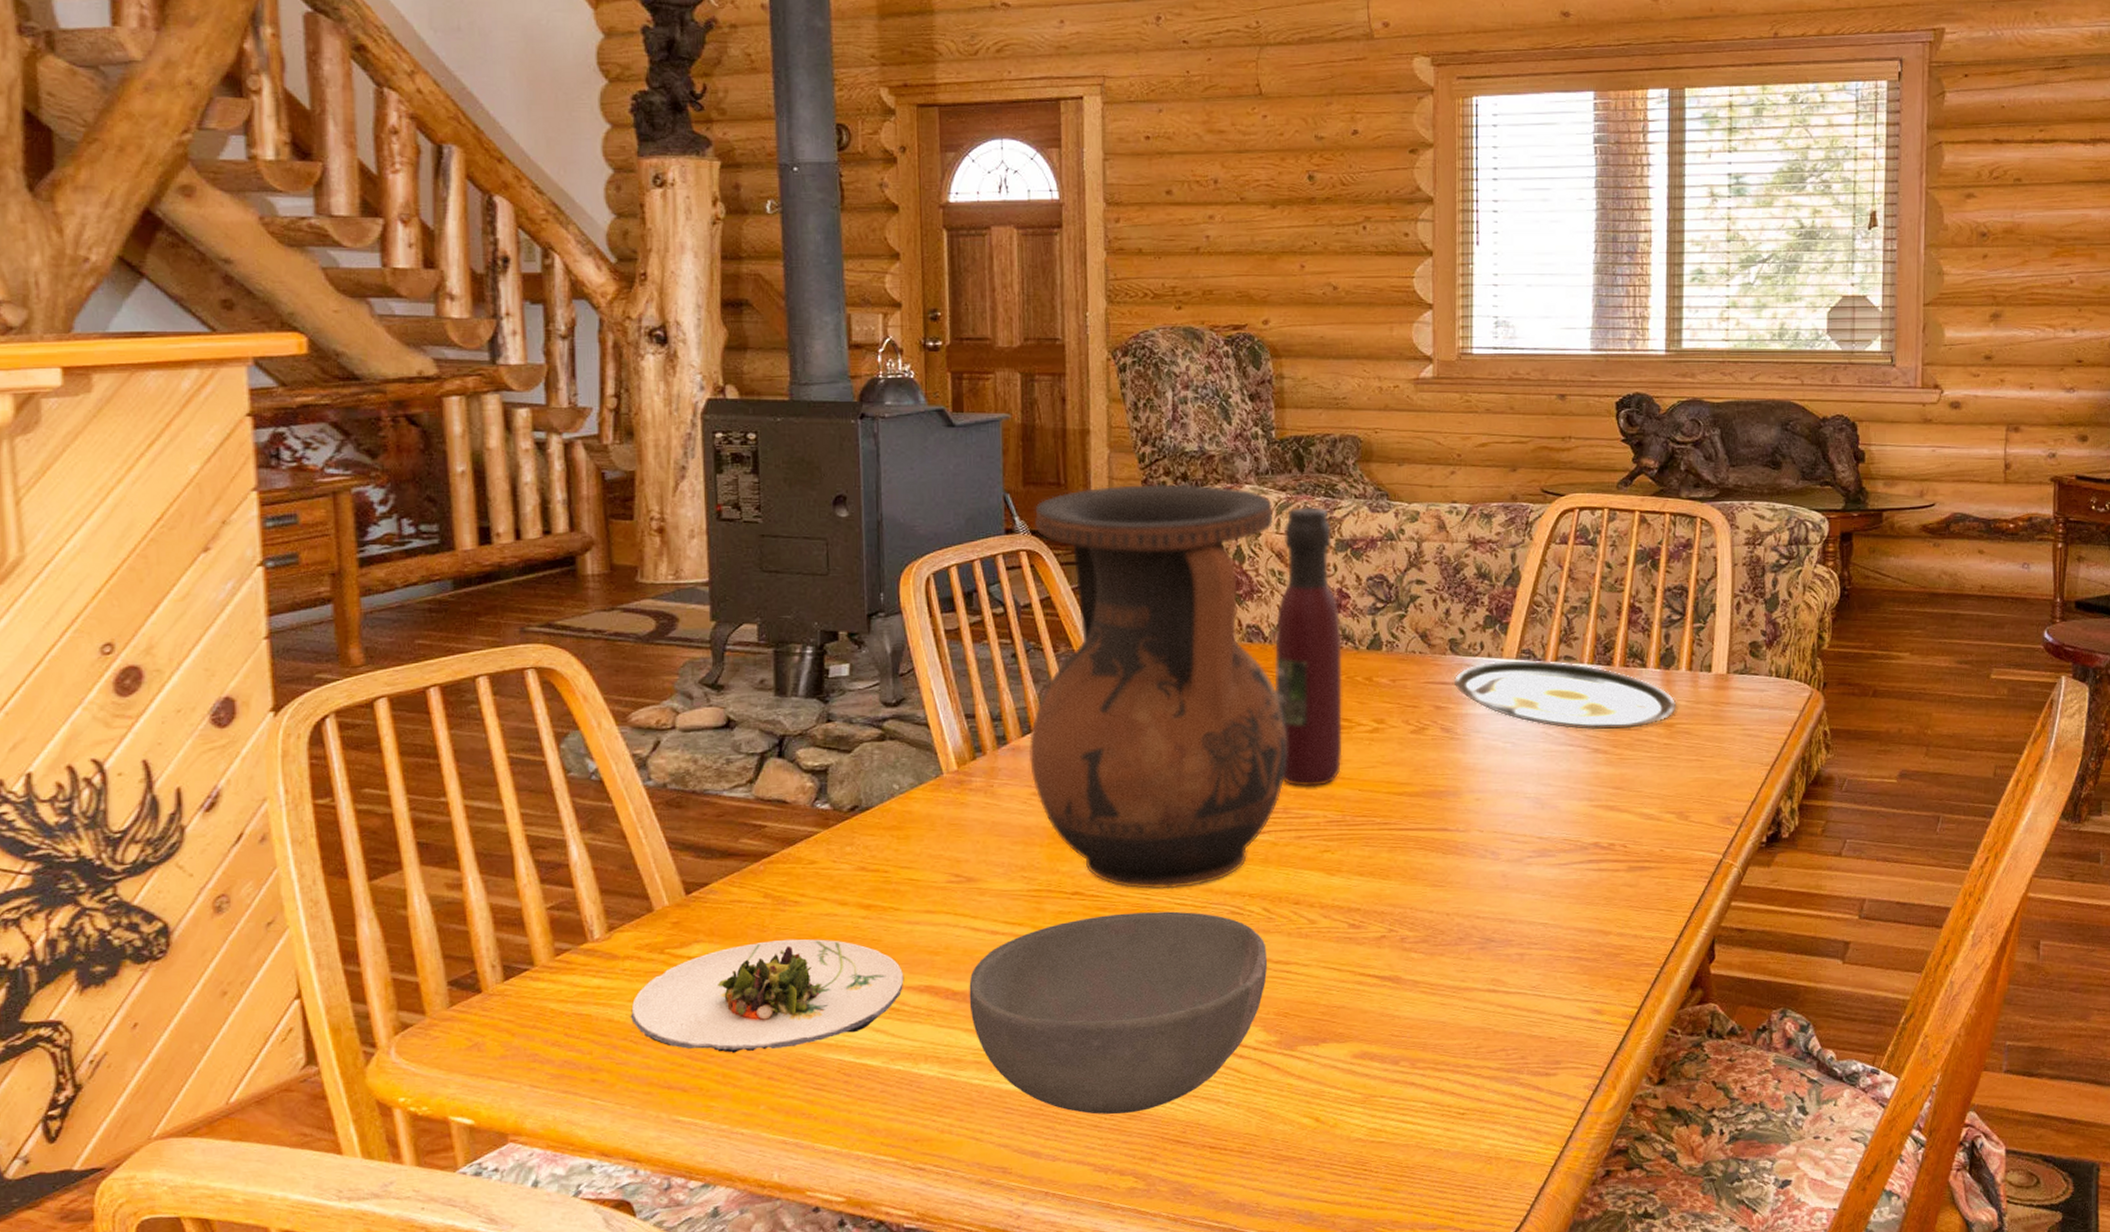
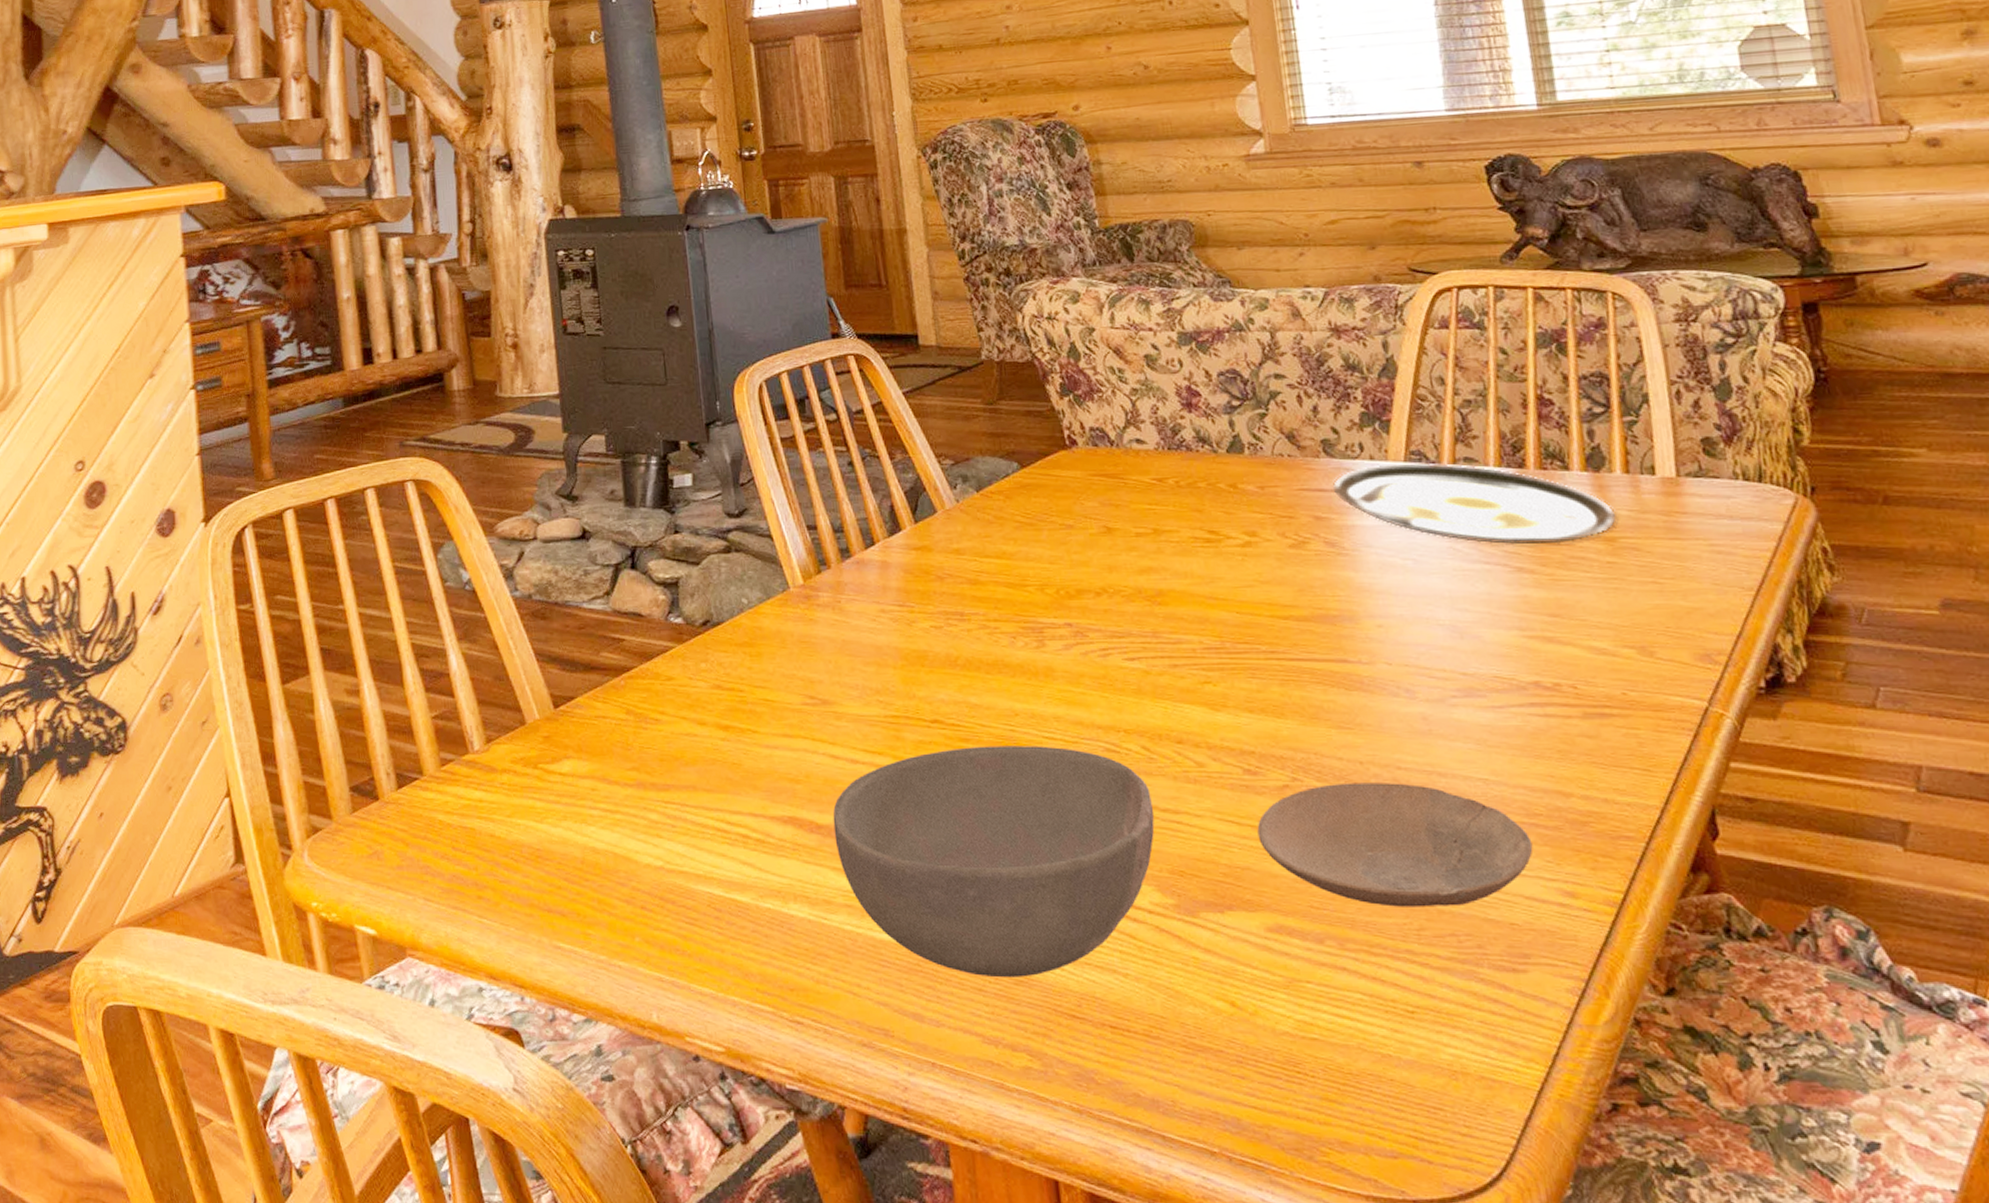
salad plate: present [630,939,904,1053] -> none [510,759,767,878]
vase: present [1029,484,1288,889] -> none [858,280,1151,720]
wine bottle: present [1273,507,1342,788] -> none [1119,298,1214,609]
plate: none [1355,929,1575,1031] -> present [1257,783,1533,908]

